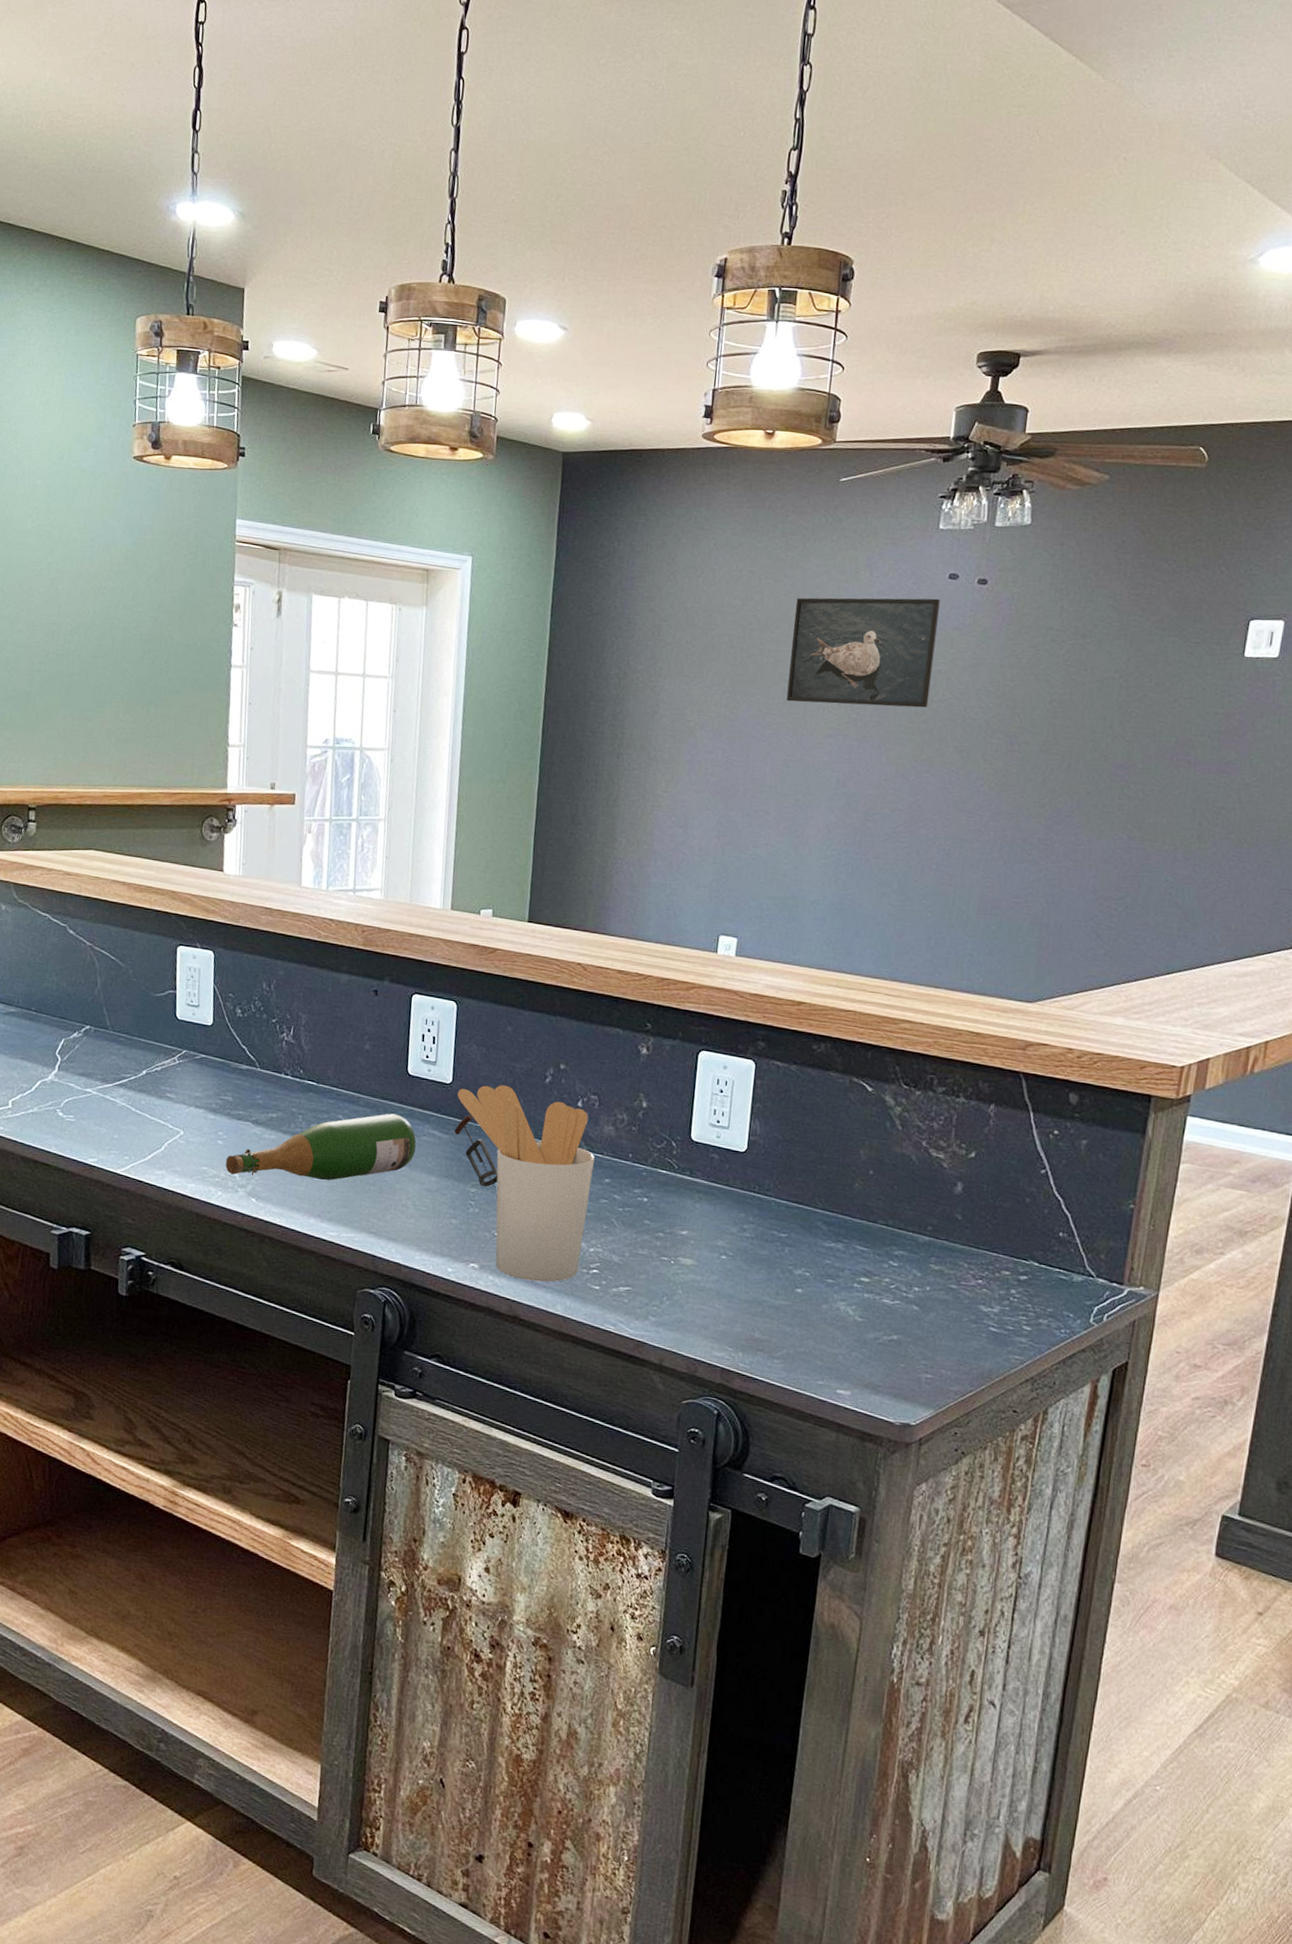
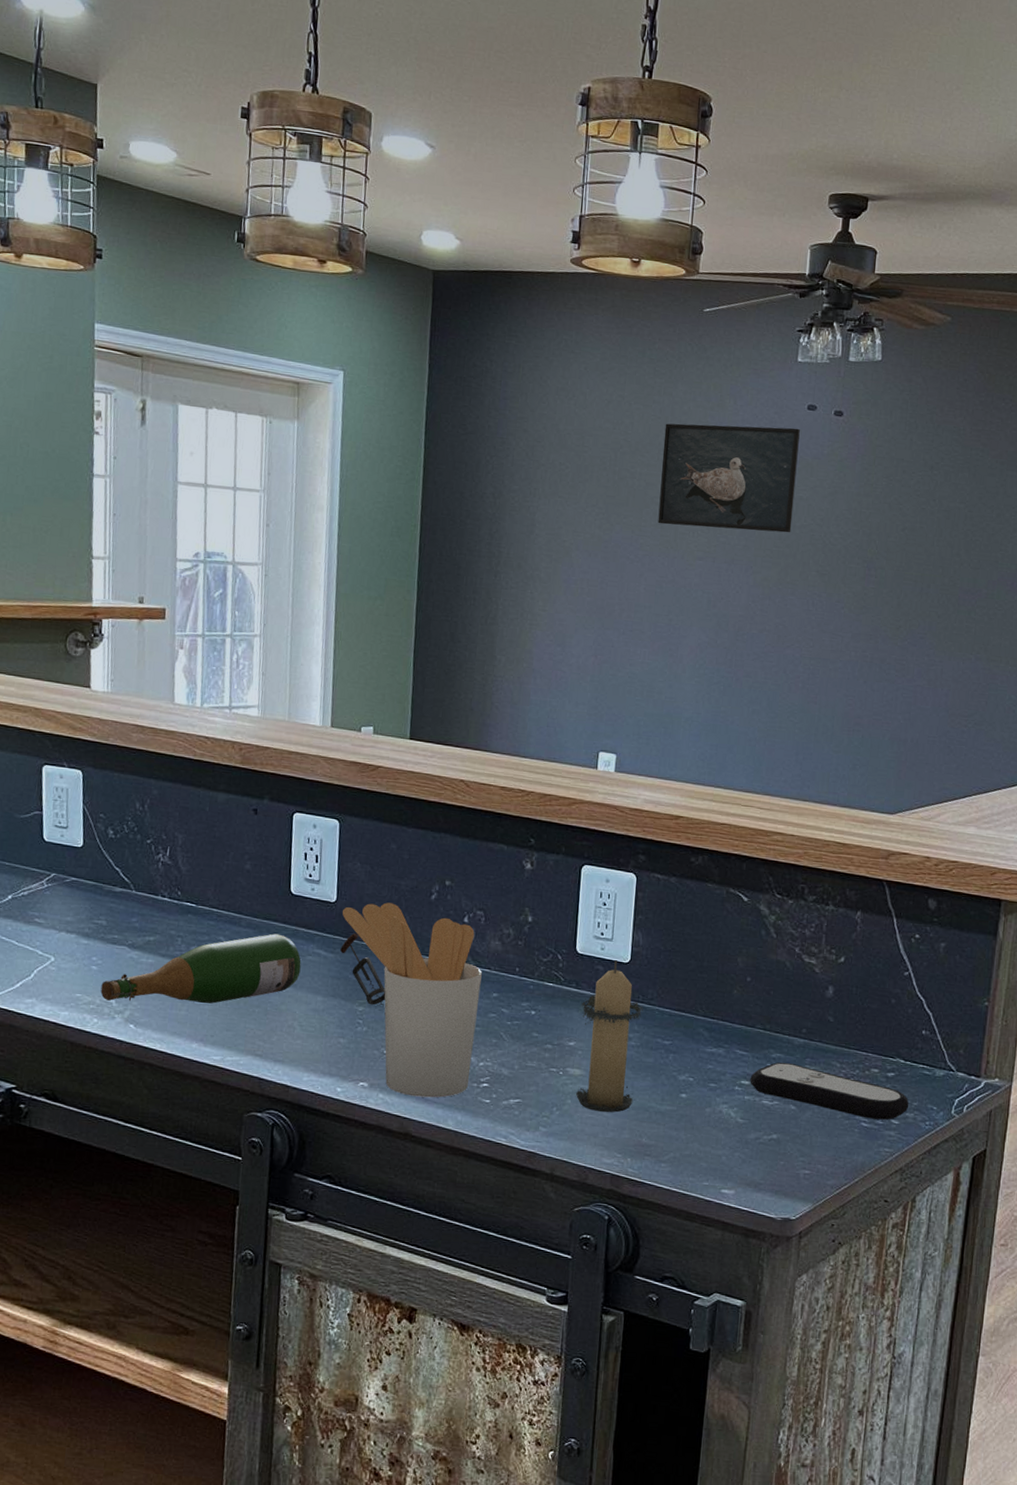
candle: none [686,1149,759,1305] -> present [575,960,643,1113]
remote control: none [870,1260,1043,1326] -> present [750,1062,909,1120]

